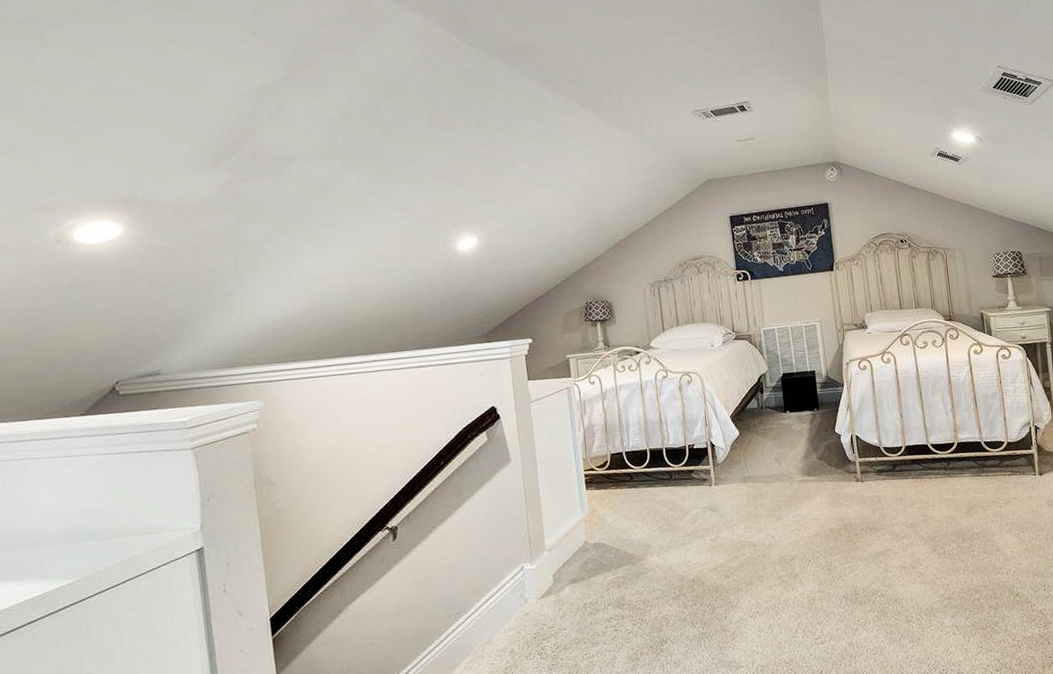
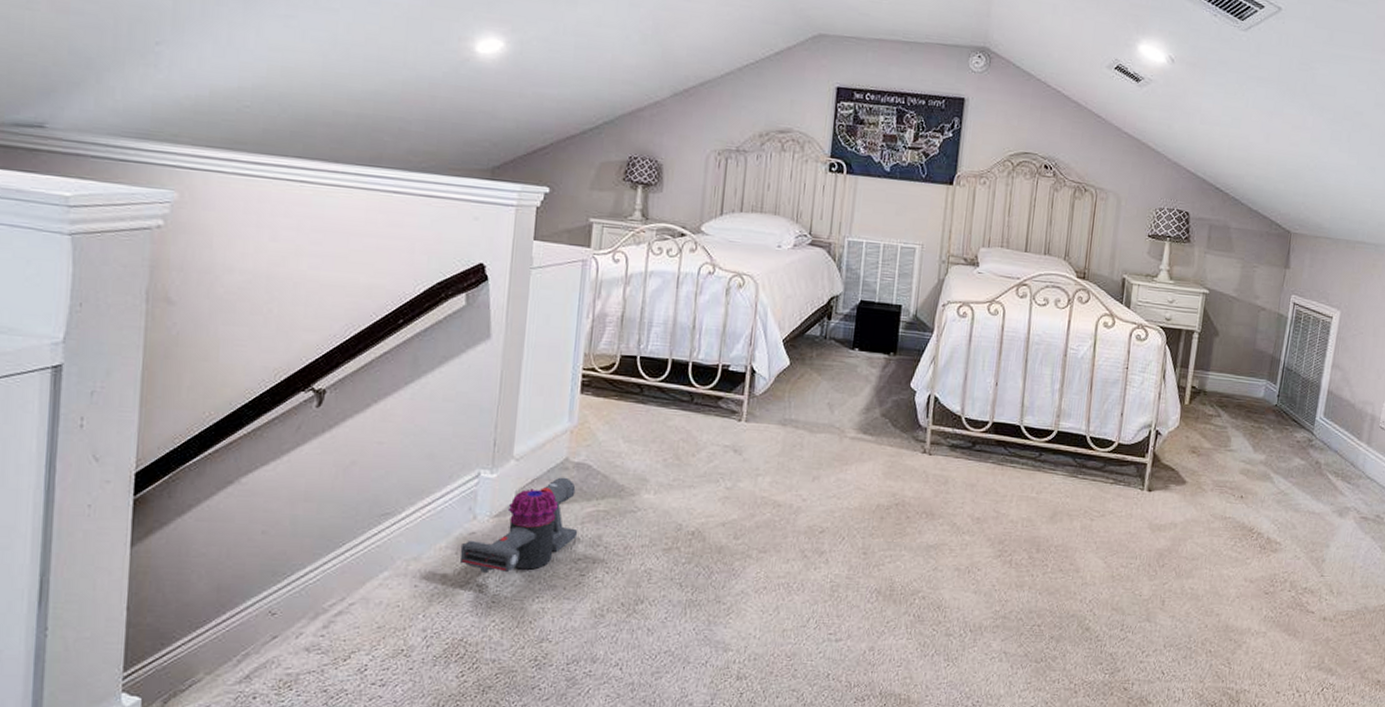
vacuum cleaner: none [520,556,606,644] -> present [459,477,578,574]

